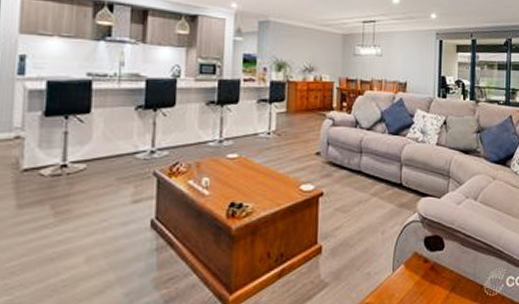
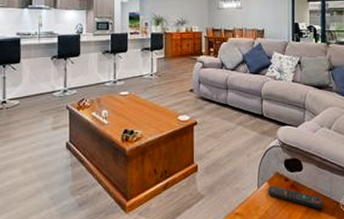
remote control: none [404,268,466,294] -> present [268,186,324,209]

